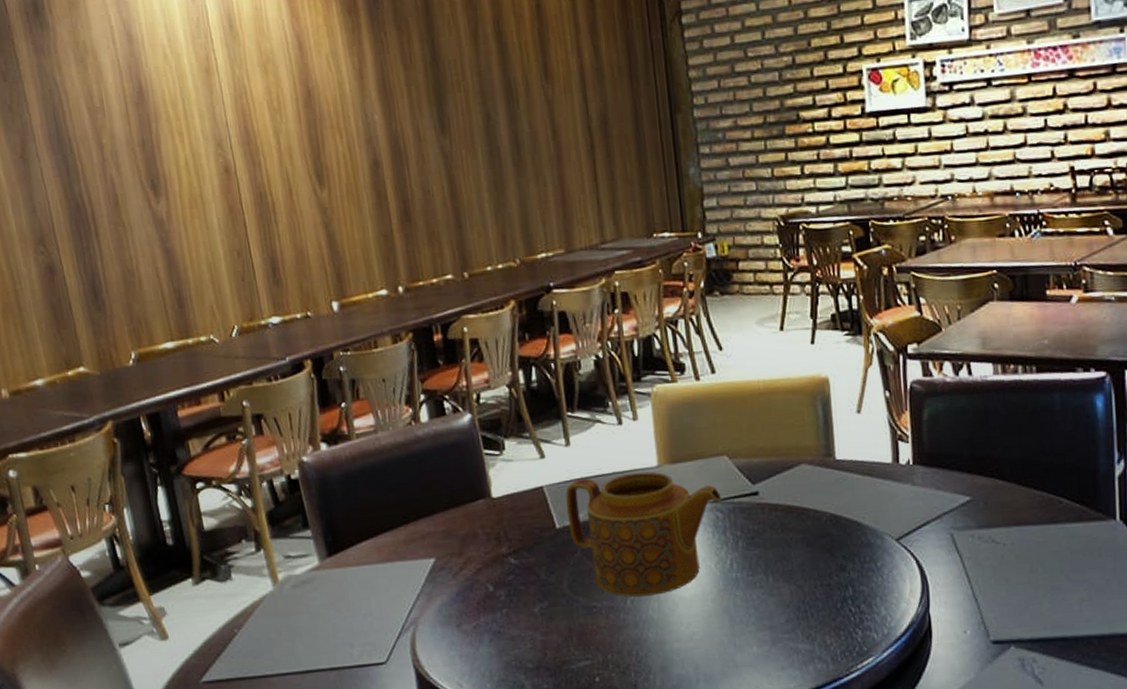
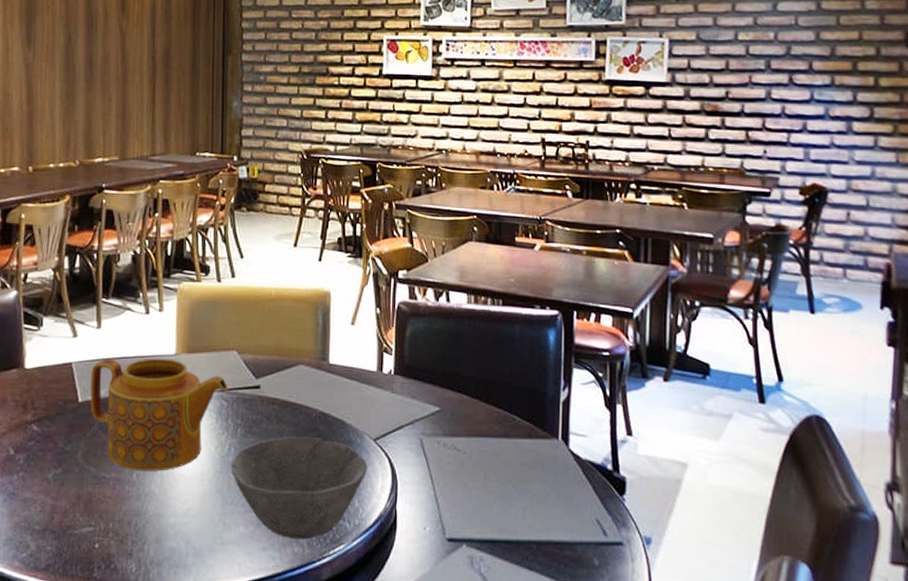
bowl: none [735,542,893,656] -> present [231,436,368,539]

